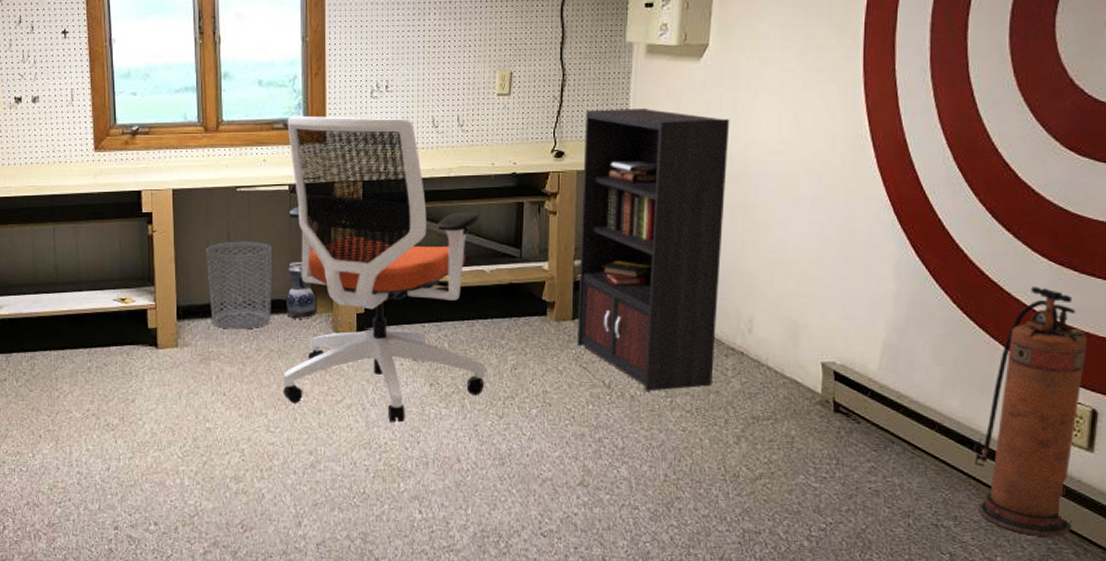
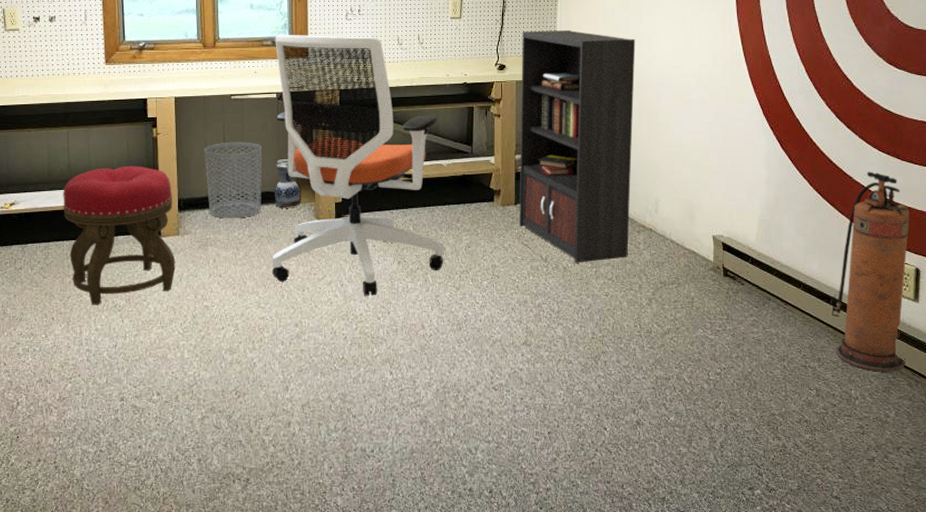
stool: none [49,267,174,423] -> present [63,165,176,305]

